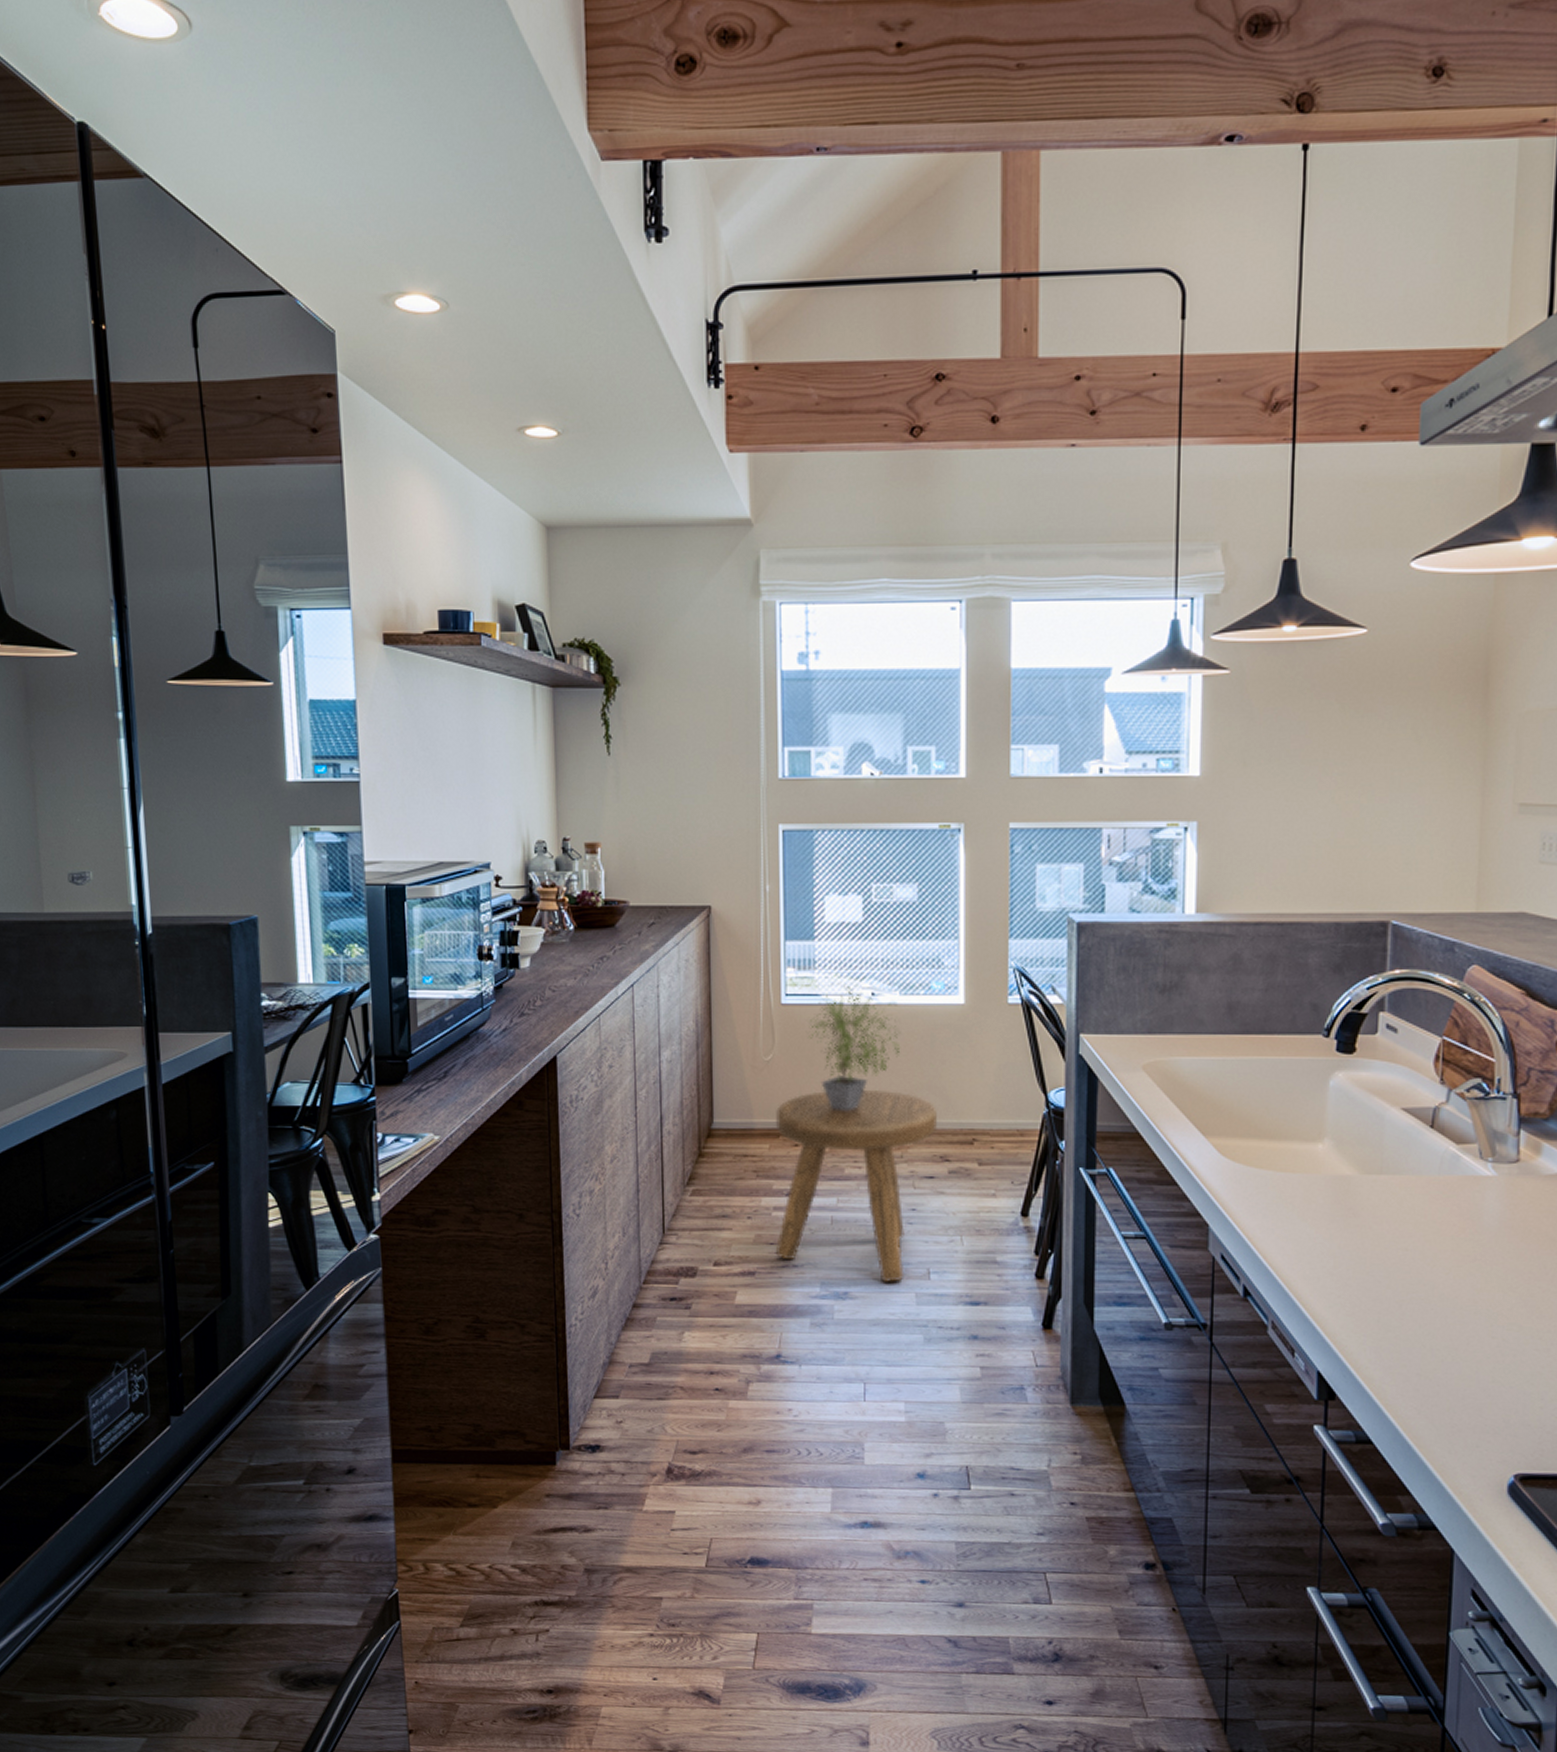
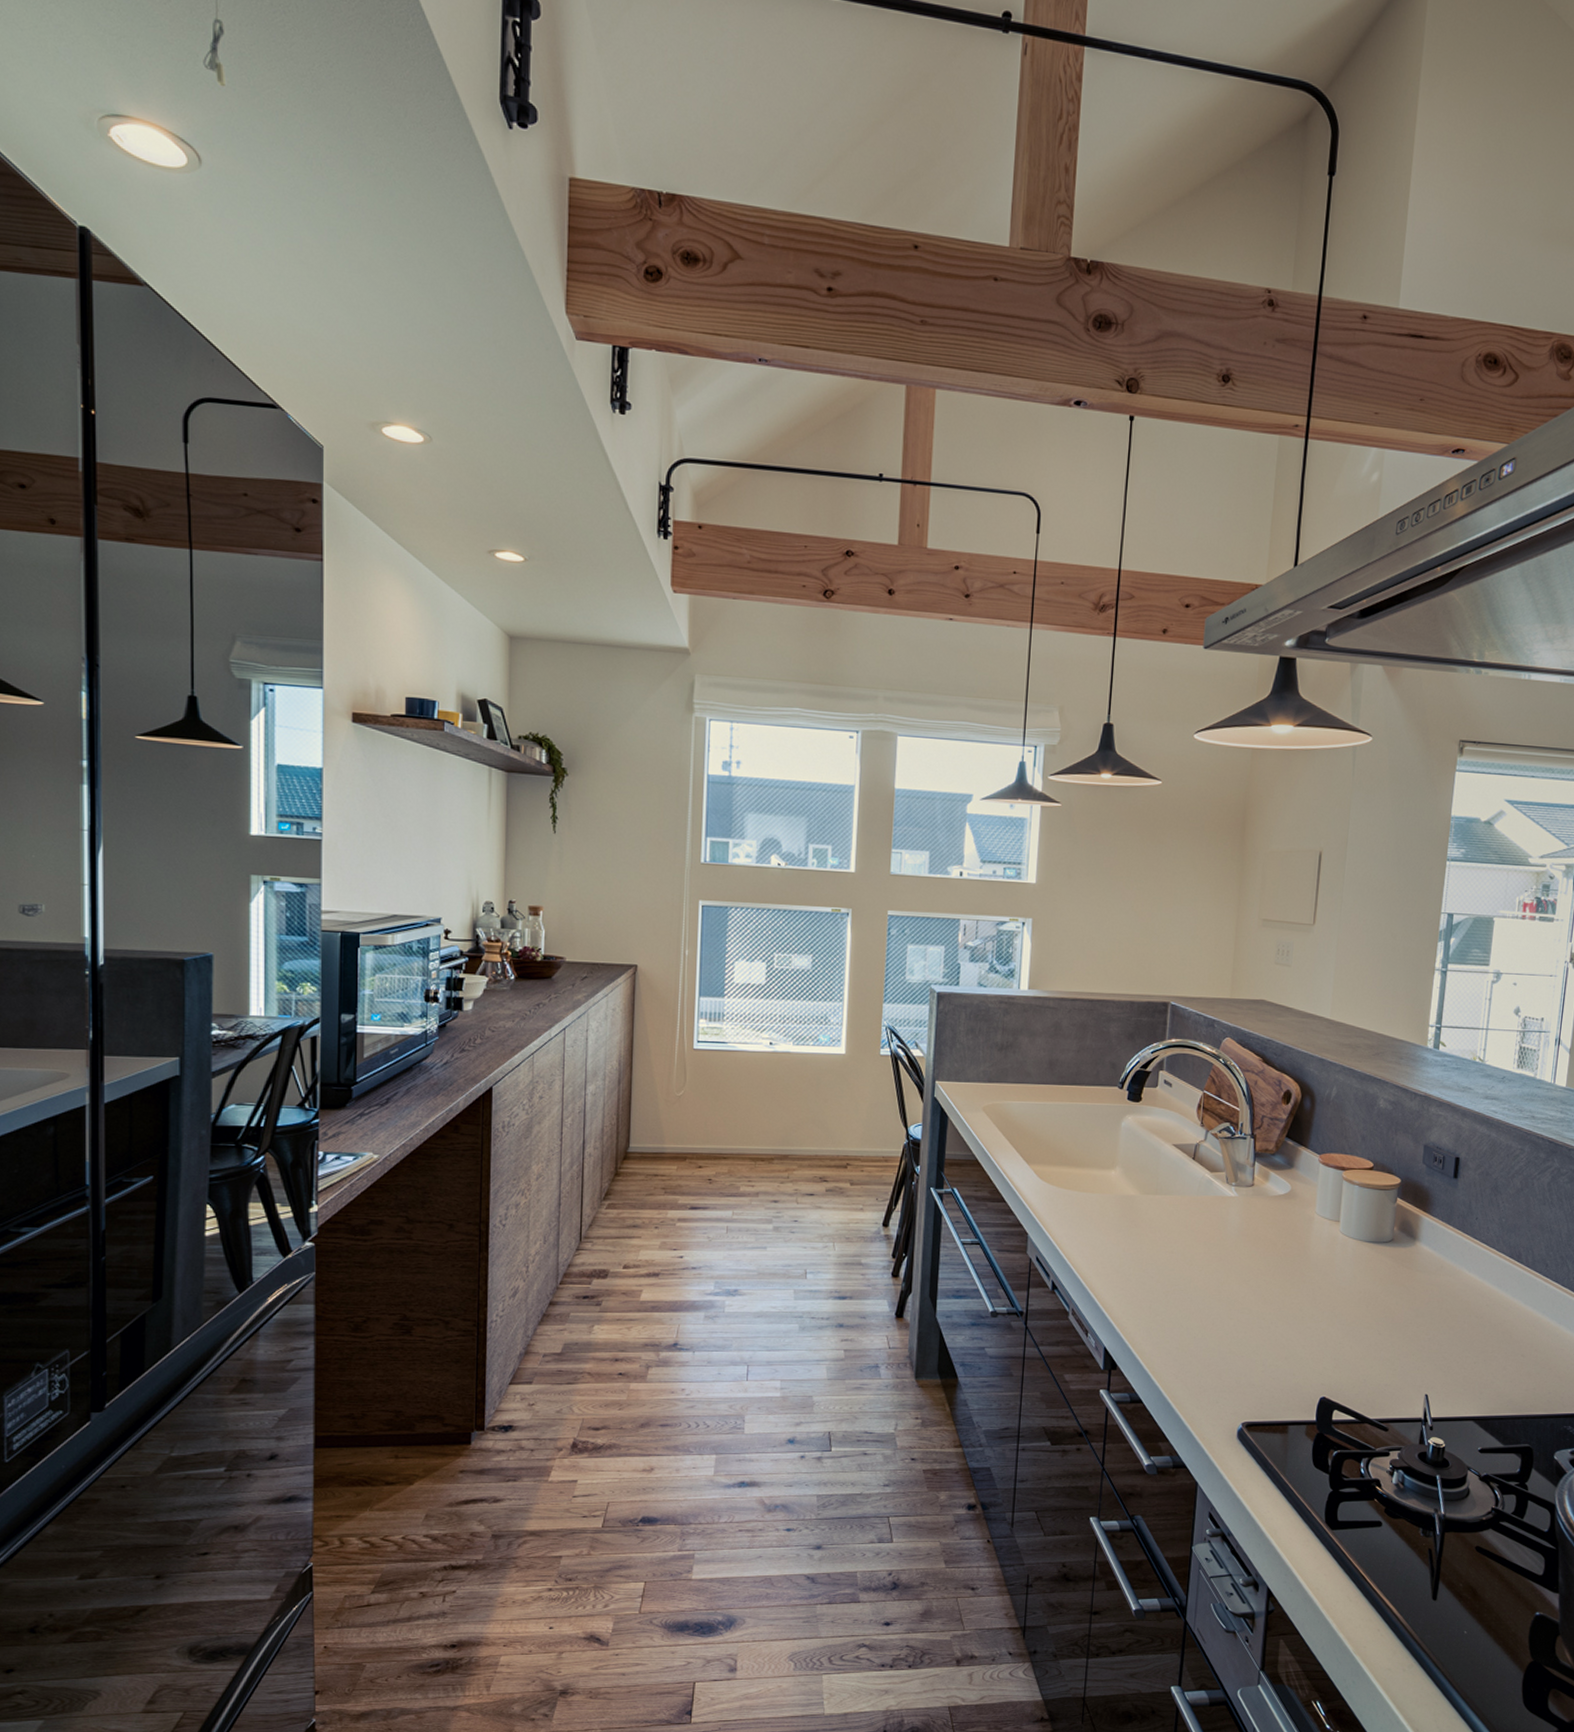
stool: present [775,1089,937,1282] -> none [677,1121,819,1281]
potted plant: present [807,985,901,1112] -> none [714,1035,792,1140]

